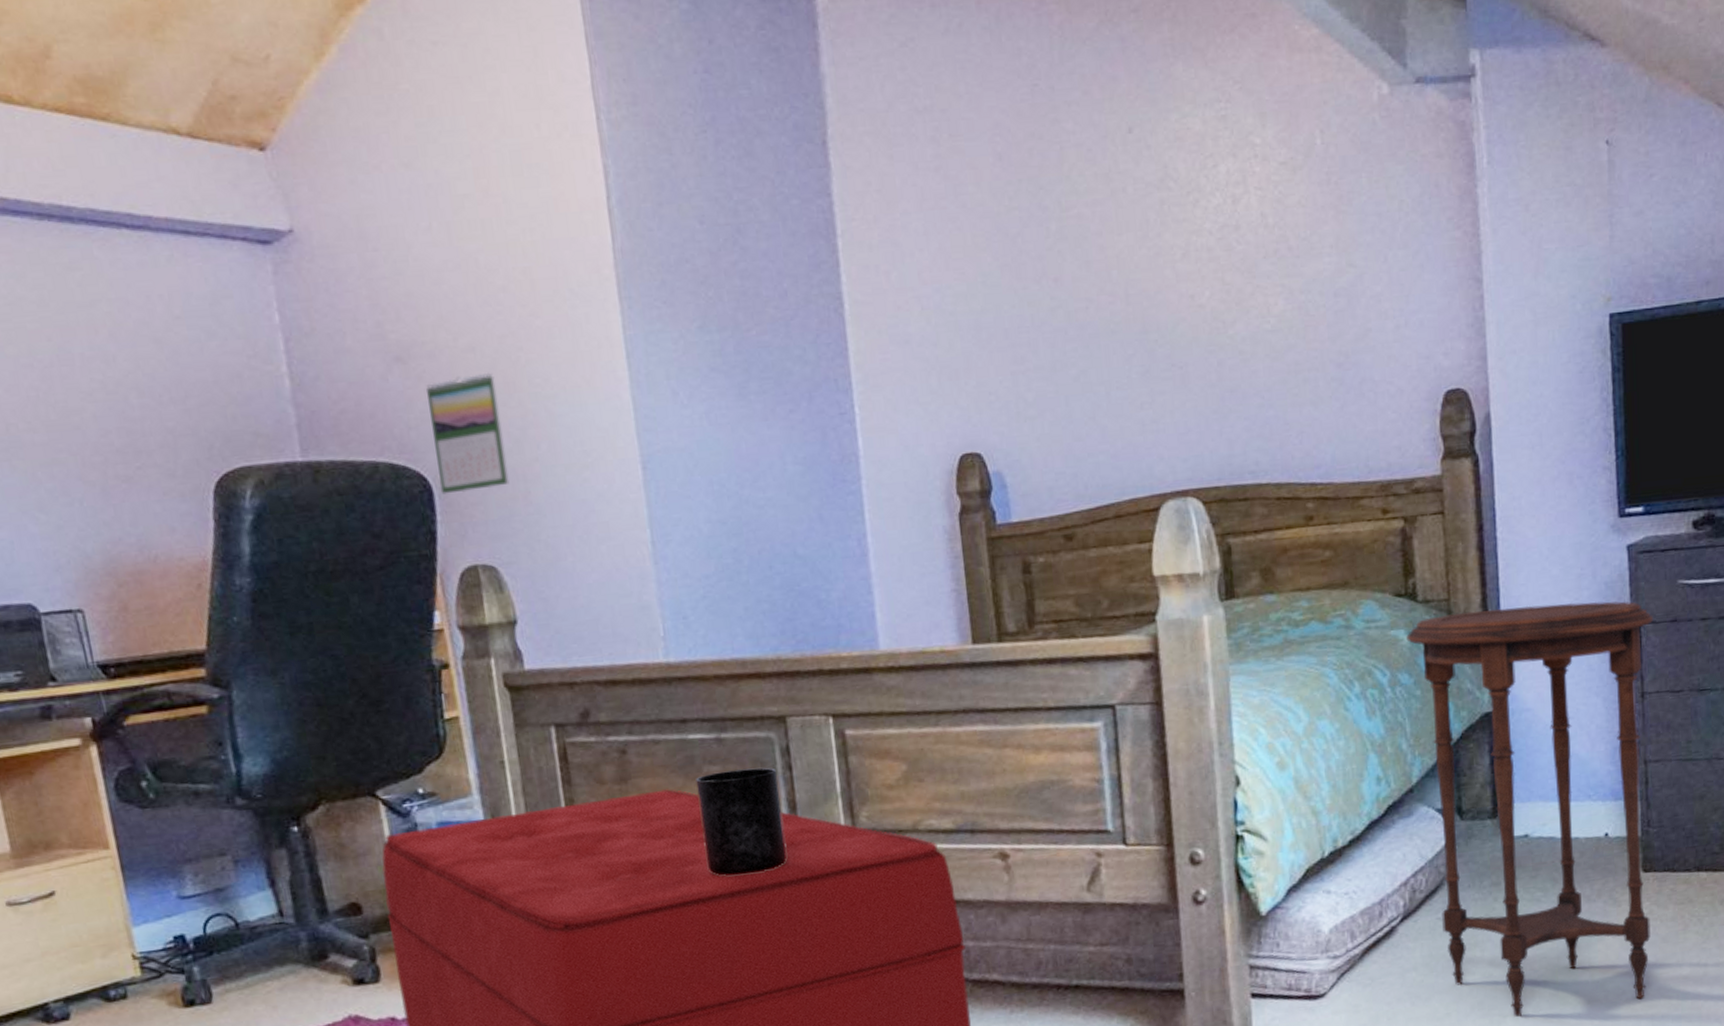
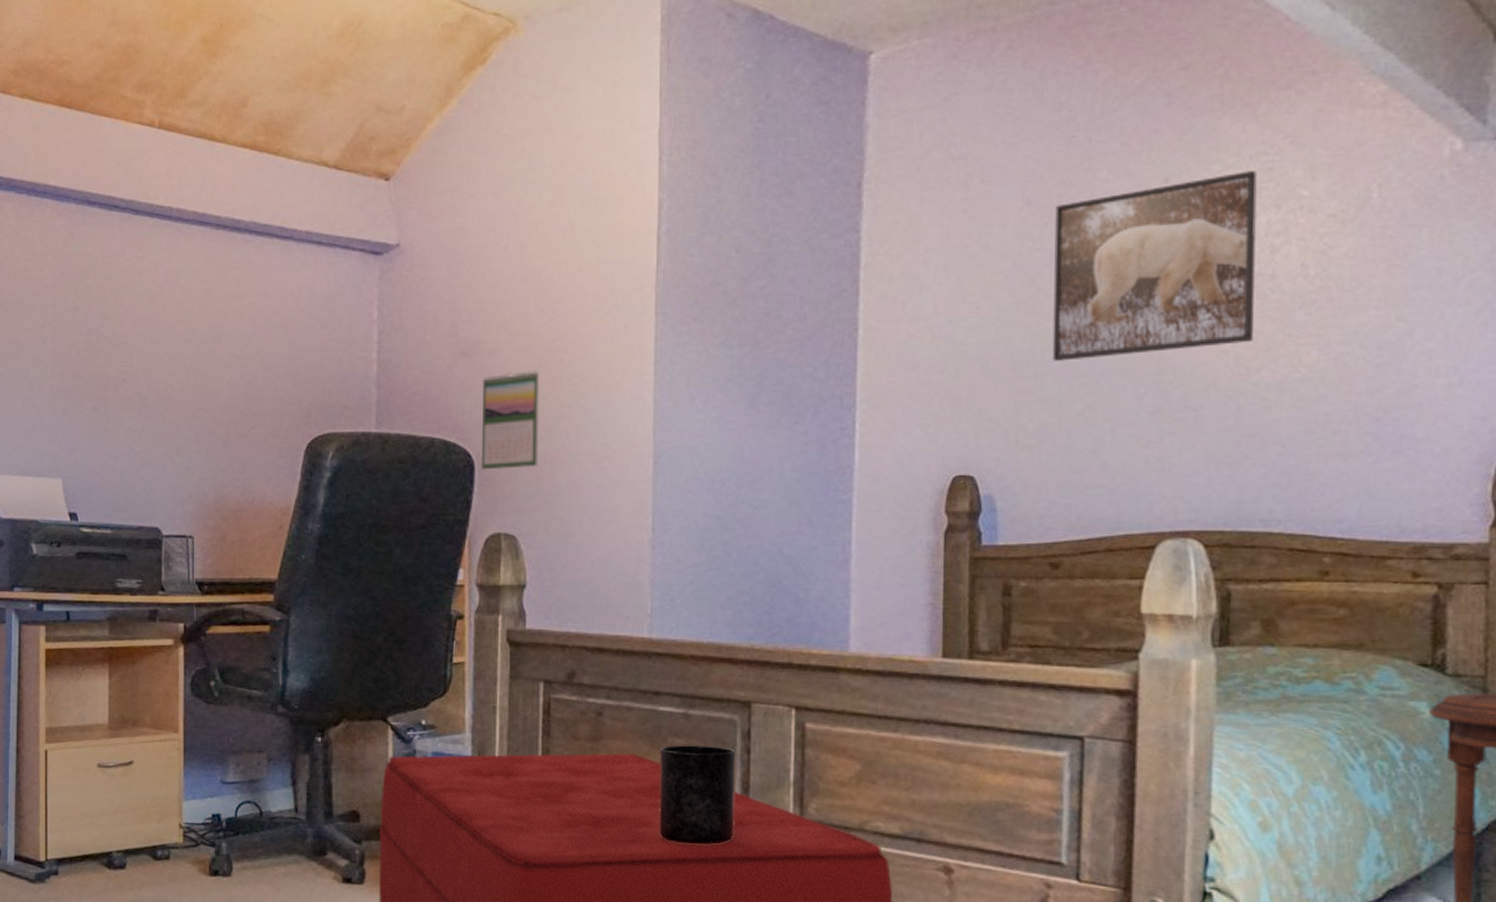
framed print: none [1027,119,1226,326] -> present [1052,171,1257,361]

